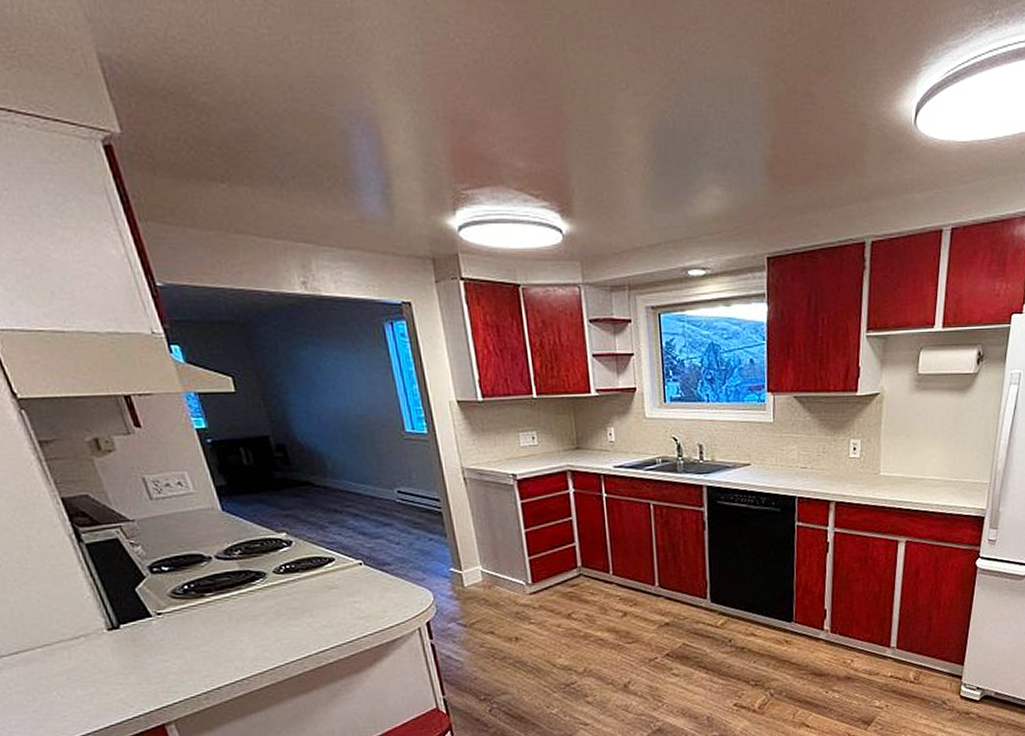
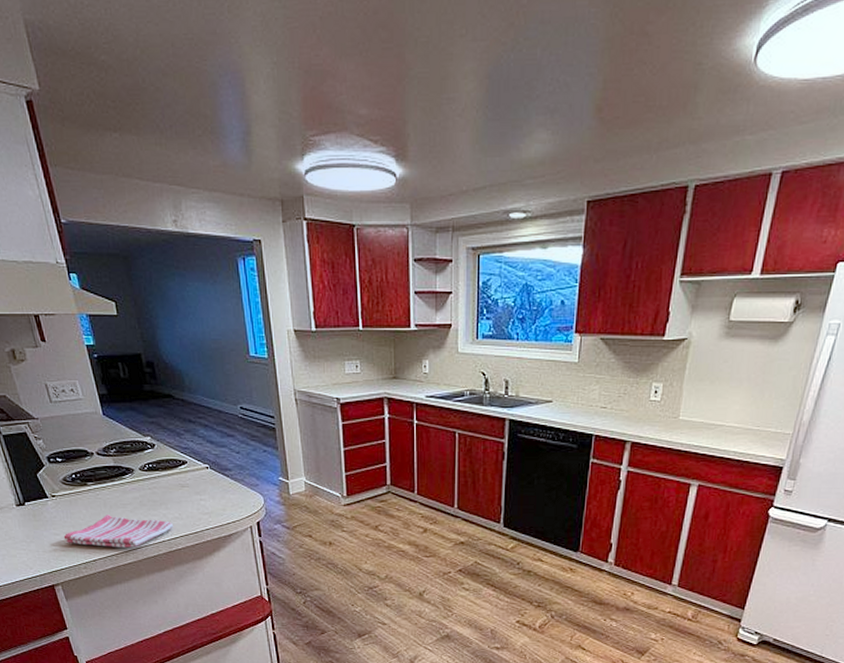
dish towel: none [175,630,322,671] -> present [63,515,174,548]

